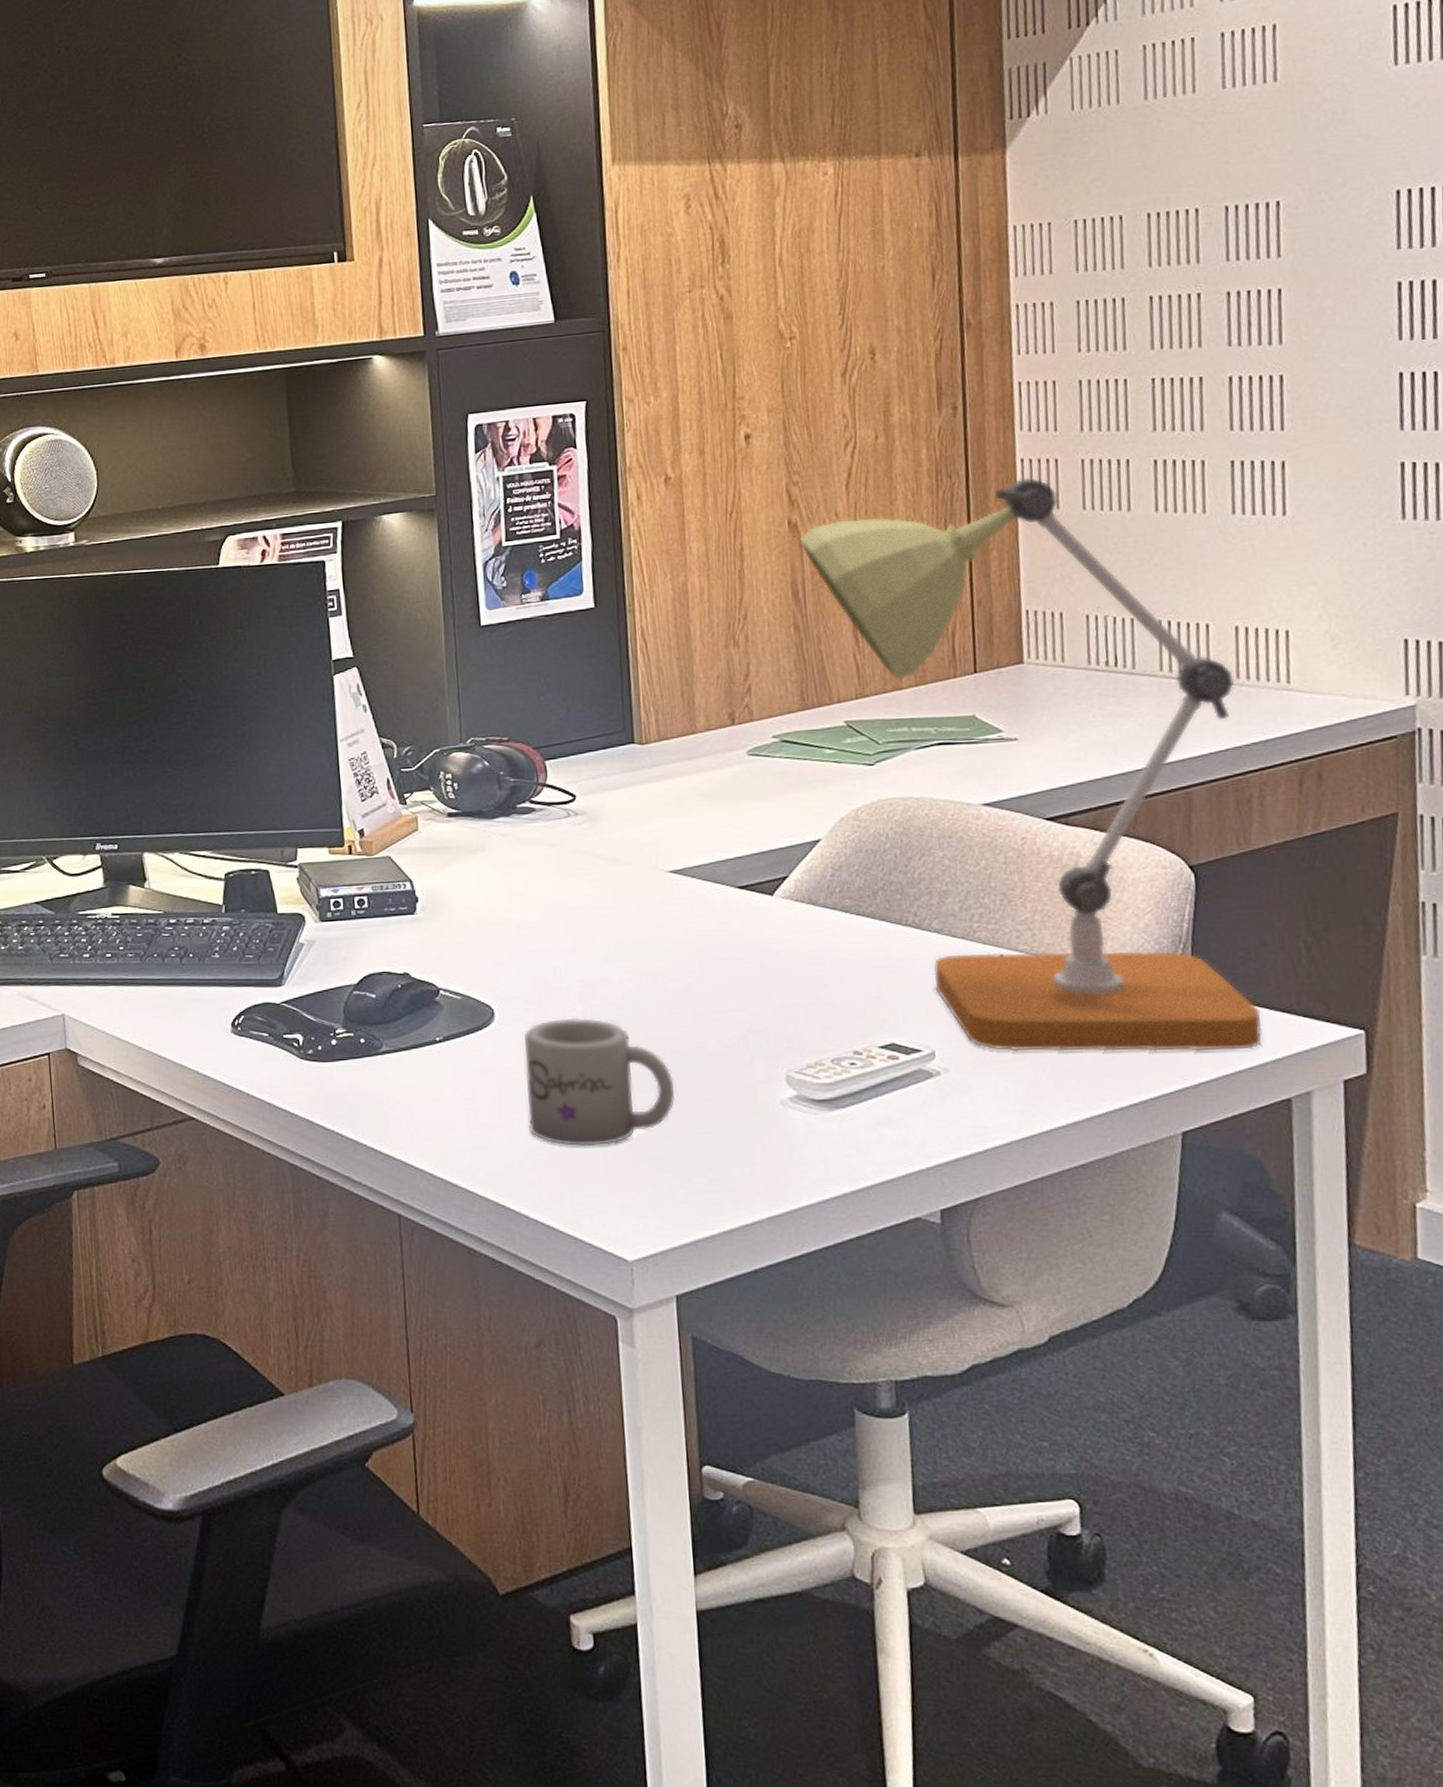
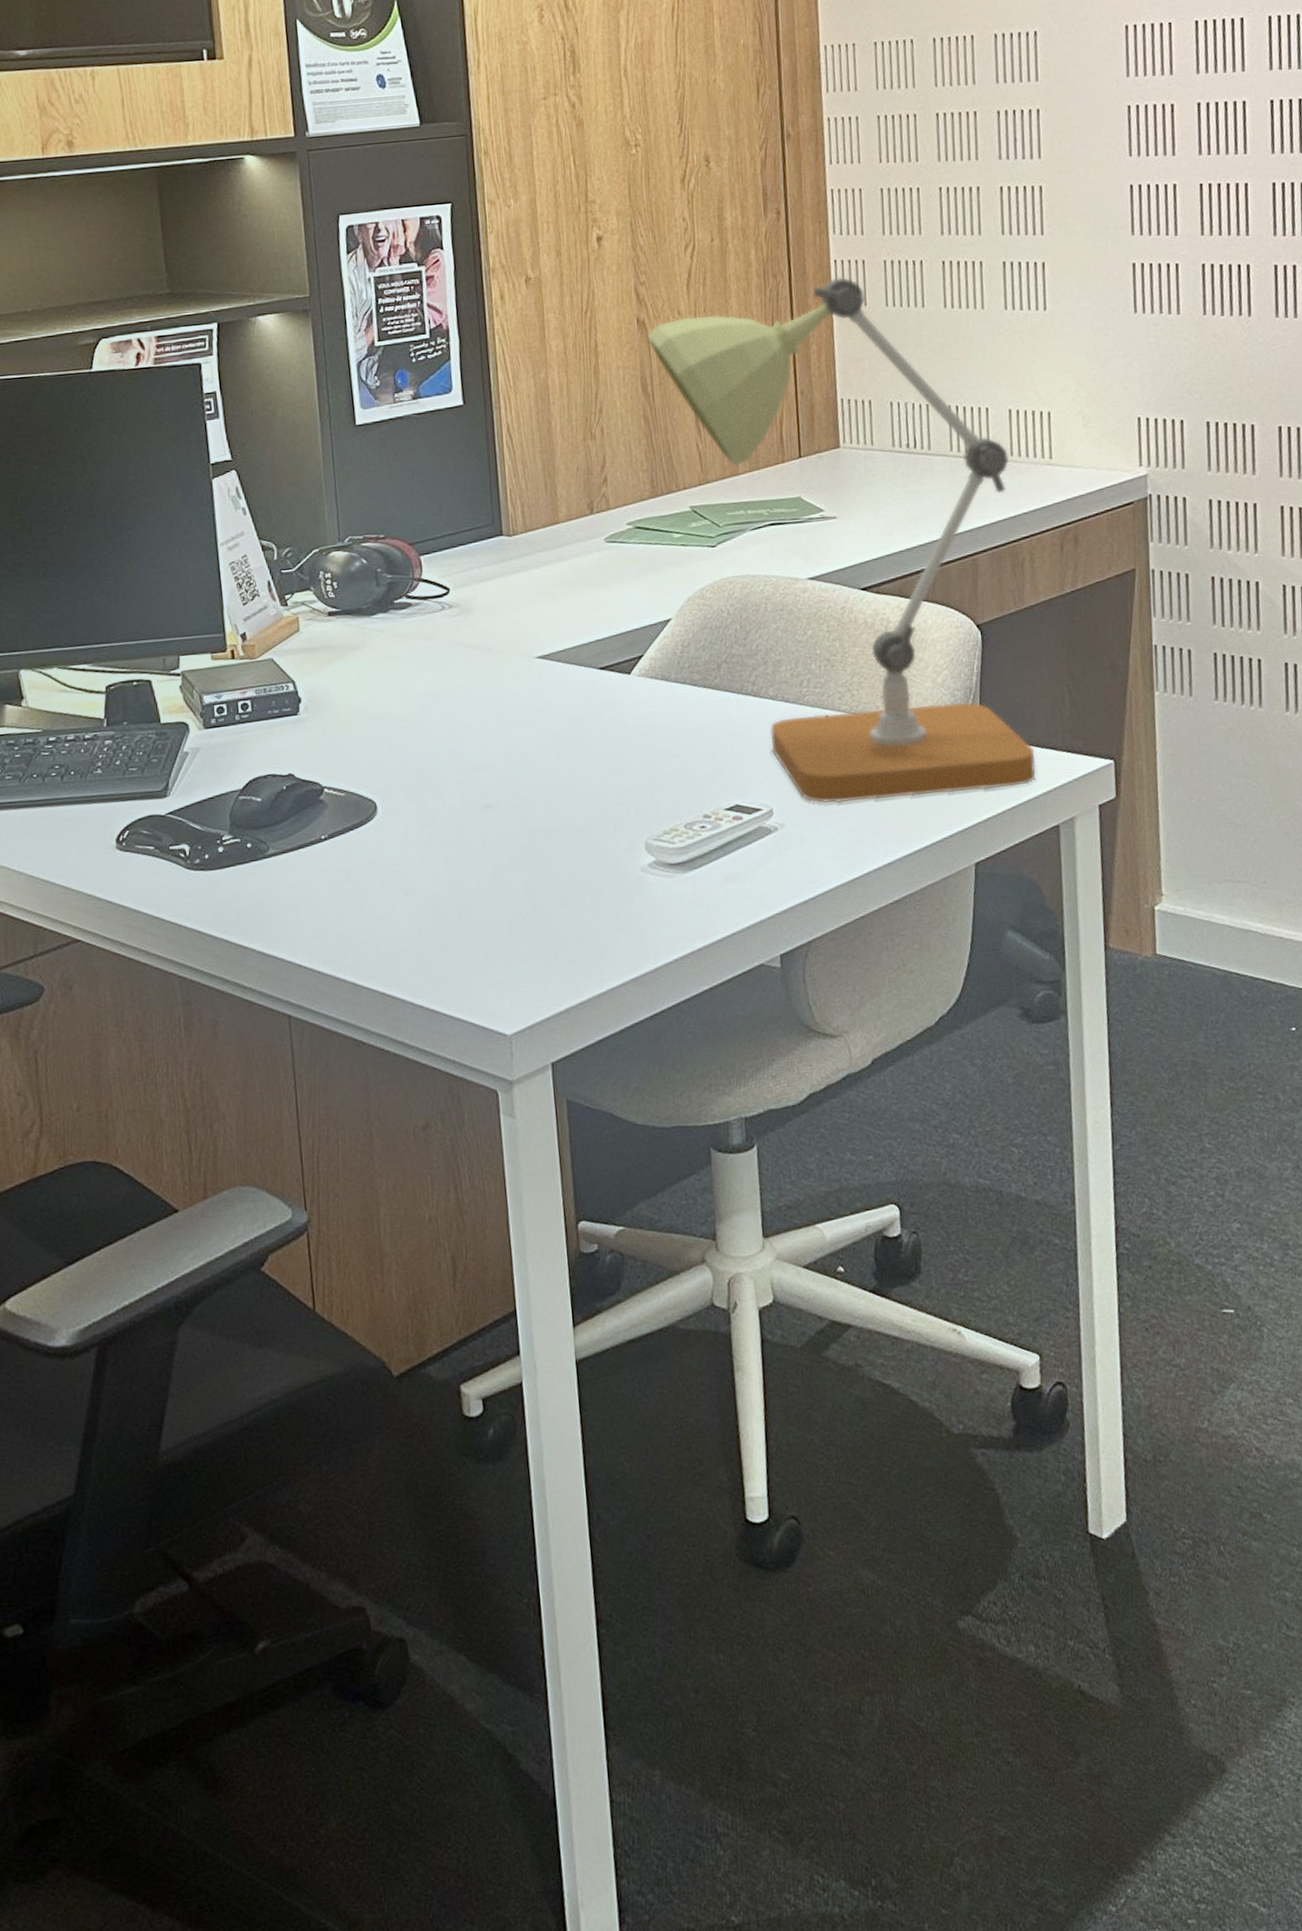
mug: present [523,1017,676,1146] -> none [405,804,547,930]

